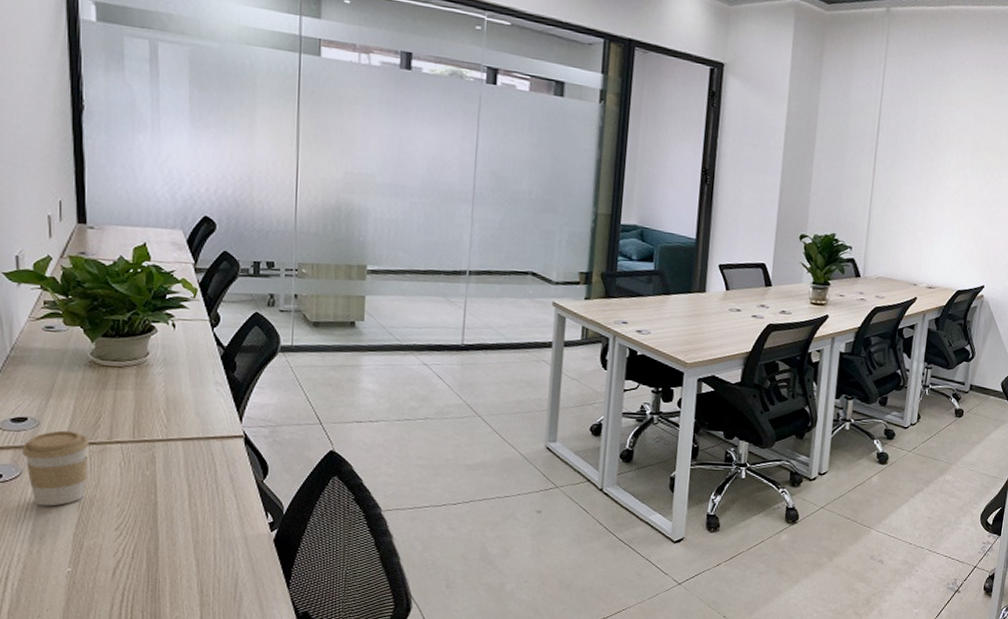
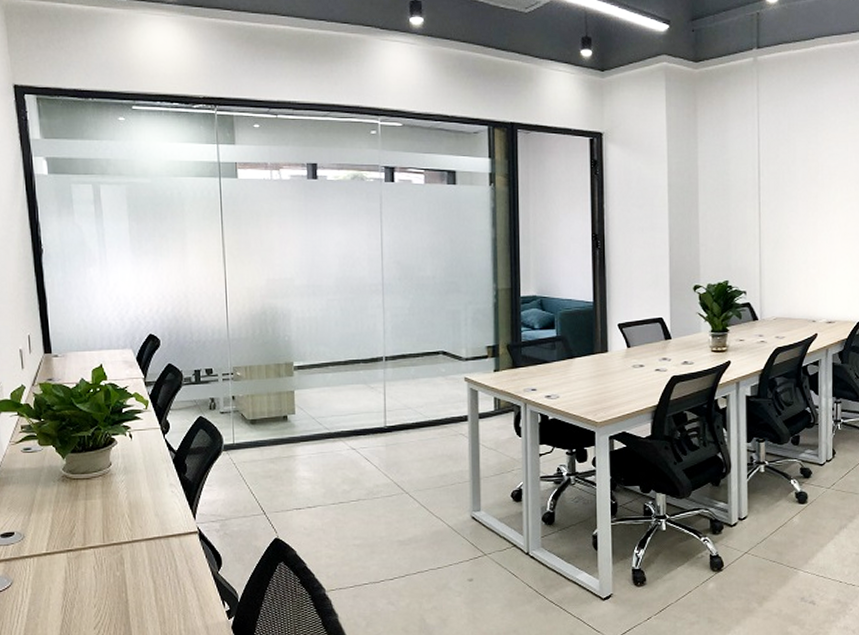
coffee cup: present [21,430,89,506] -> none [11,541,67,612]

